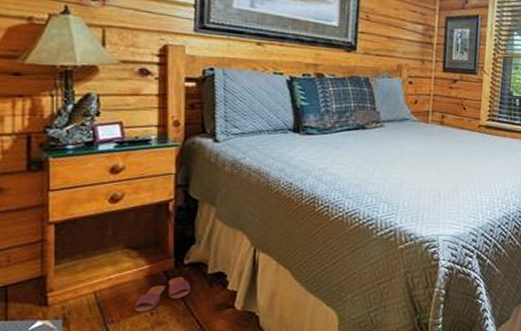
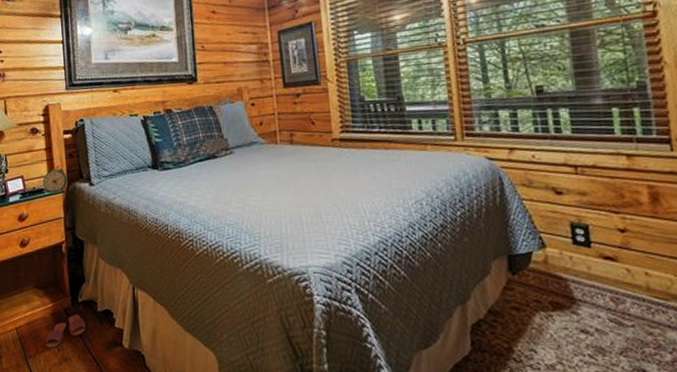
alarm clock: none [149,119,185,146] -> present [42,169,68,193]

